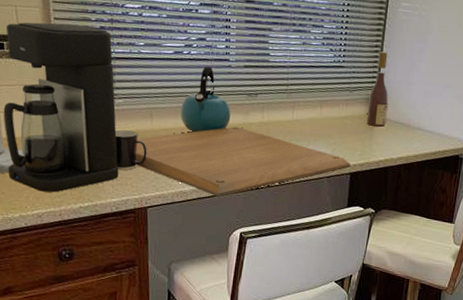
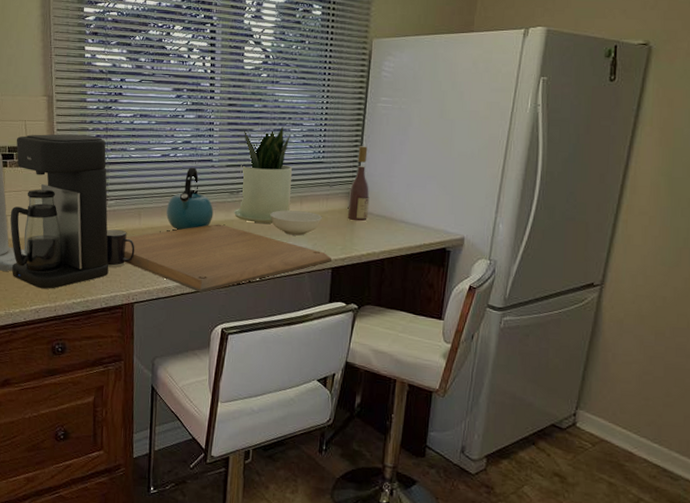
planter: none [251,27,313,128] -> present [233,126,293,224]
bowl: none [289,114,342,141] -> present [270,210,322,236]

